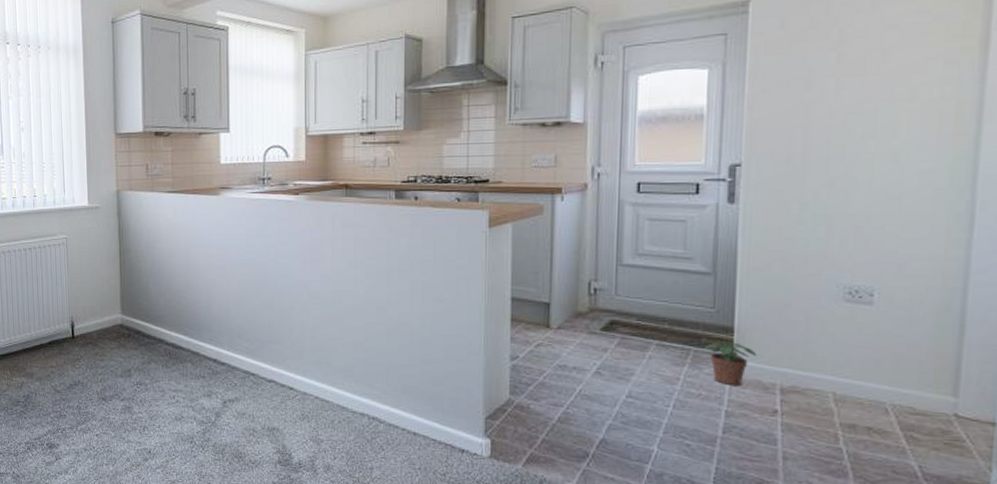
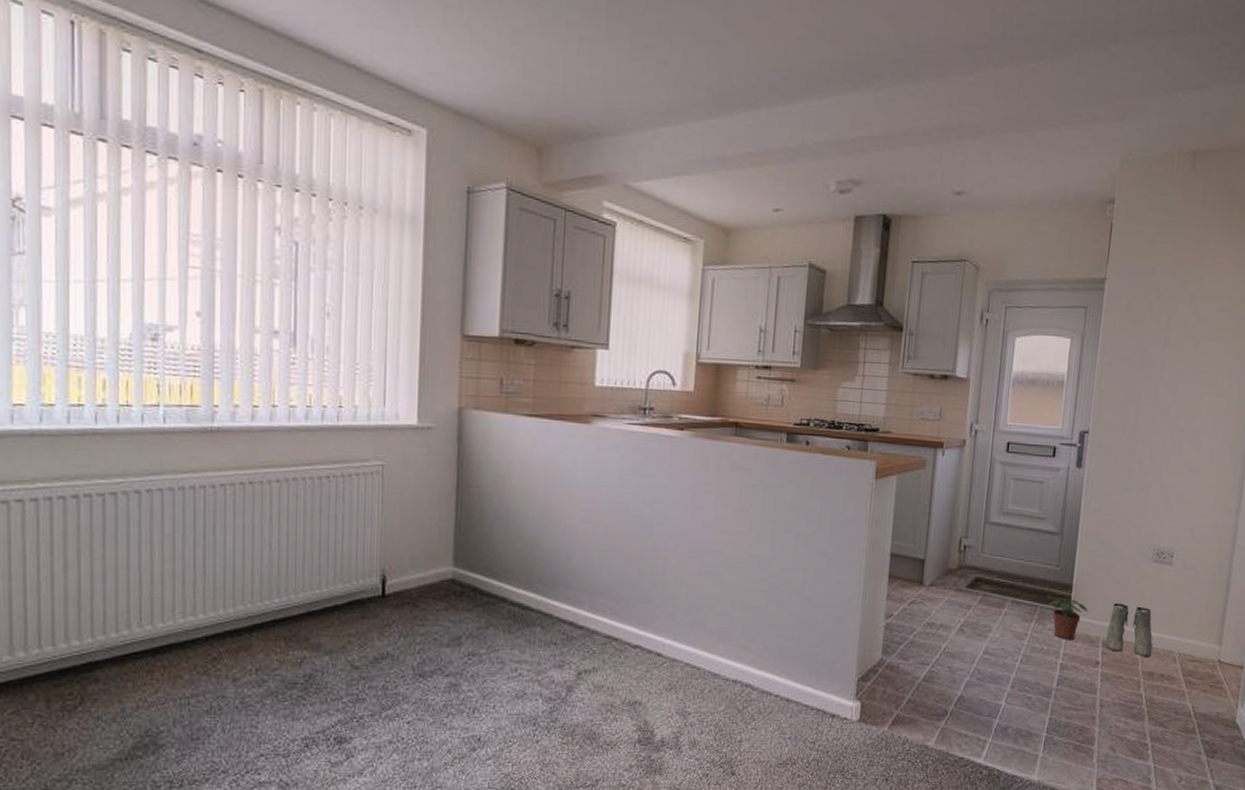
boots: none [785,347,853,407] -> present [1105,603,1153,657]

